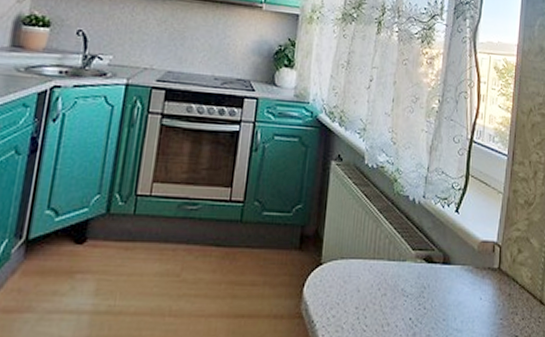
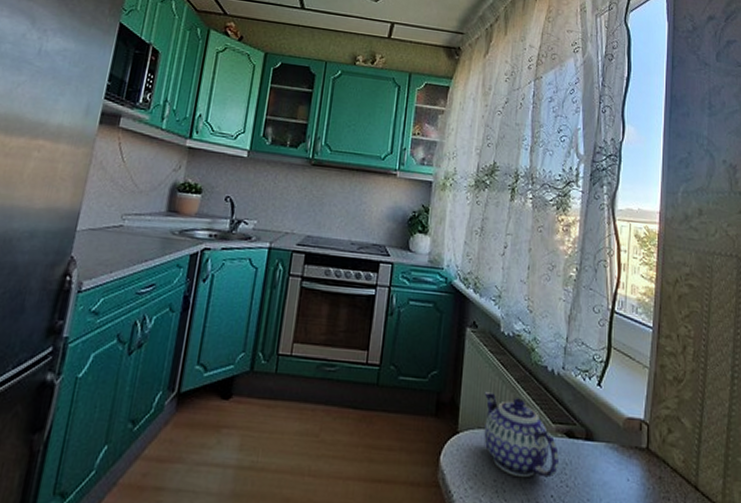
teapot: none [346,222,418,304] -> present [484,391,559,478]

